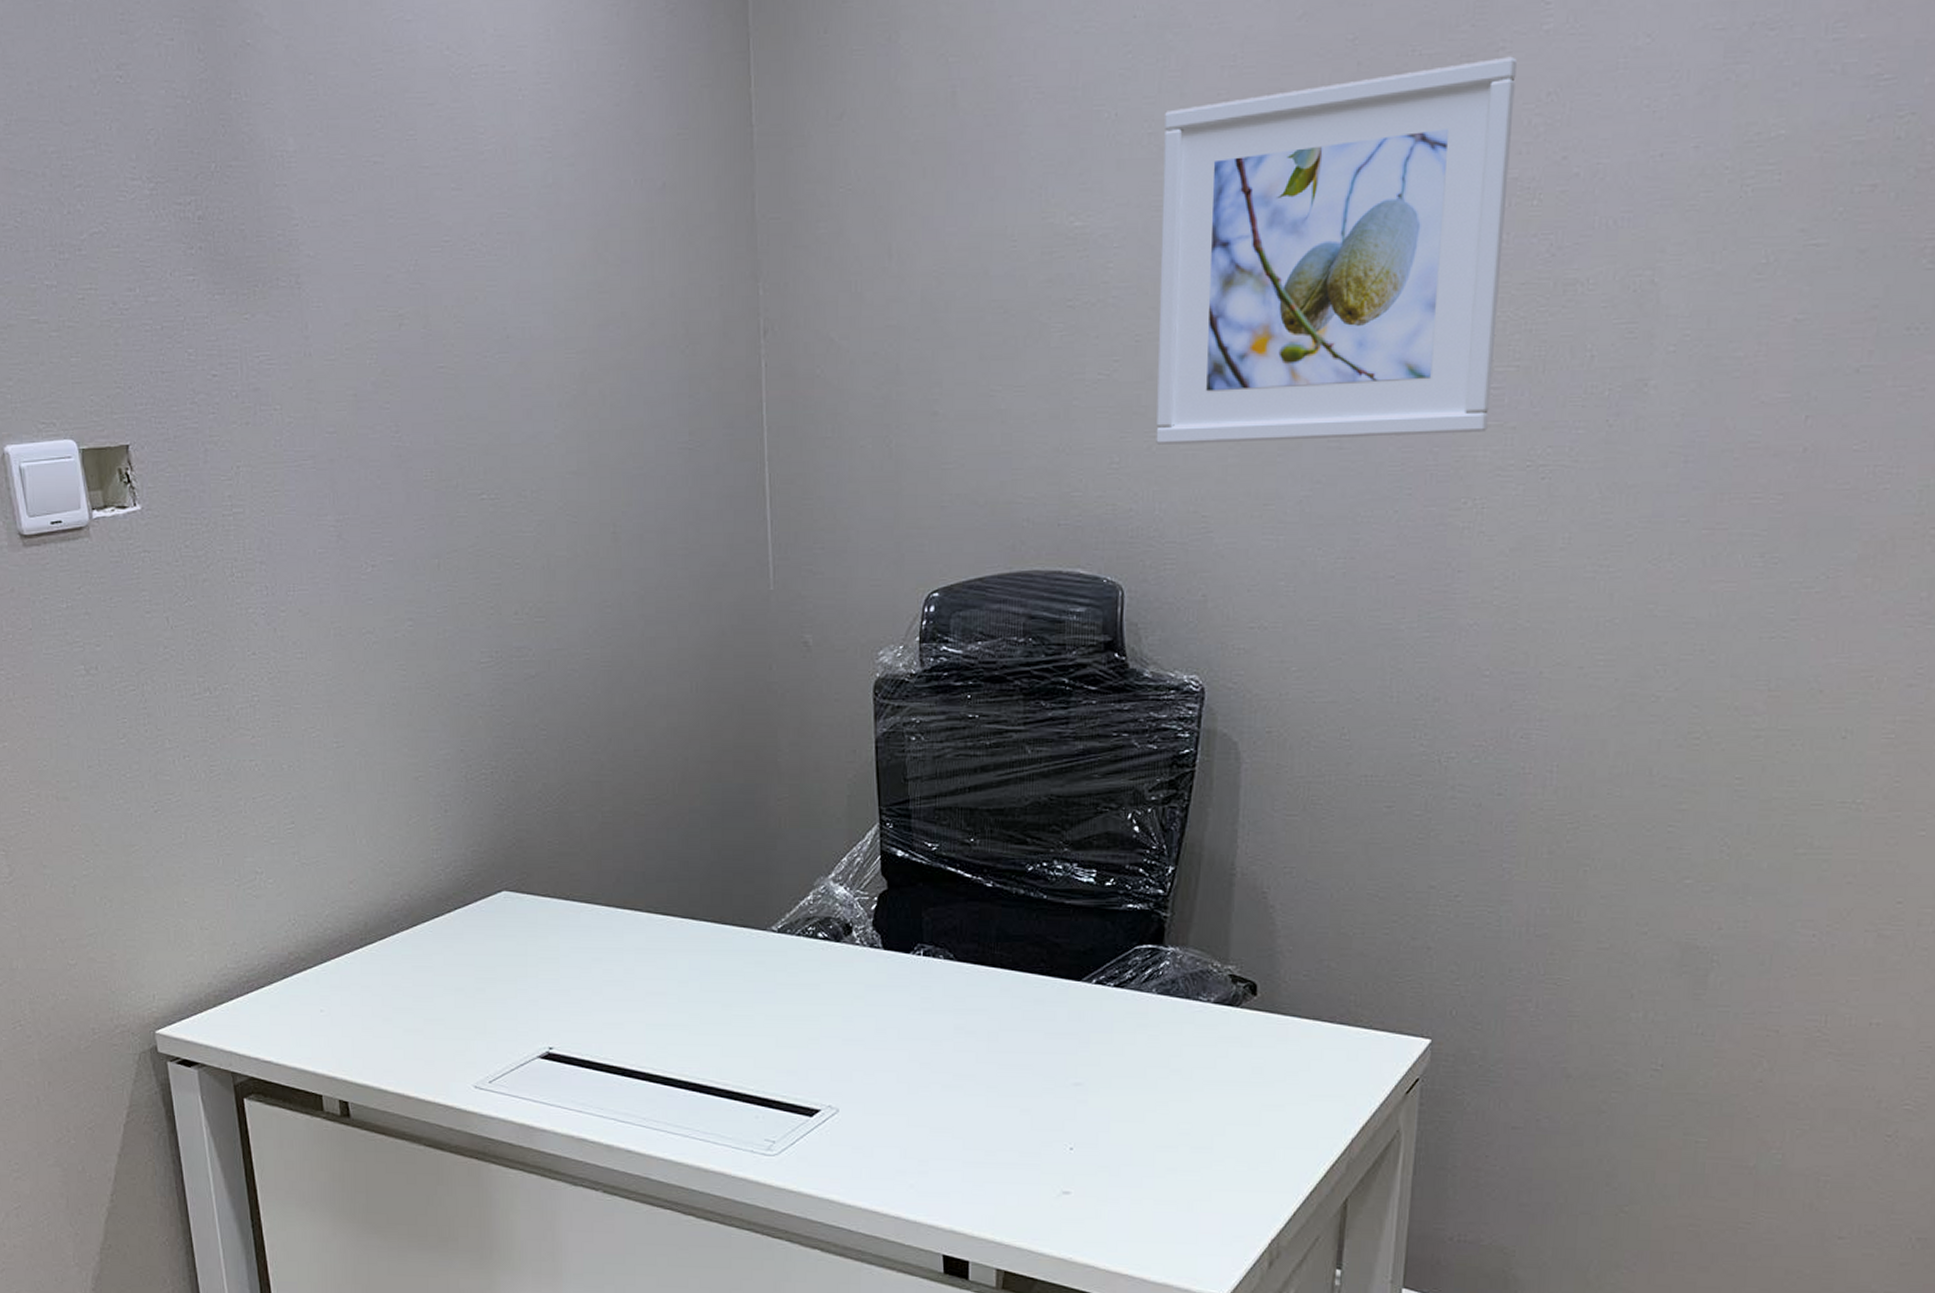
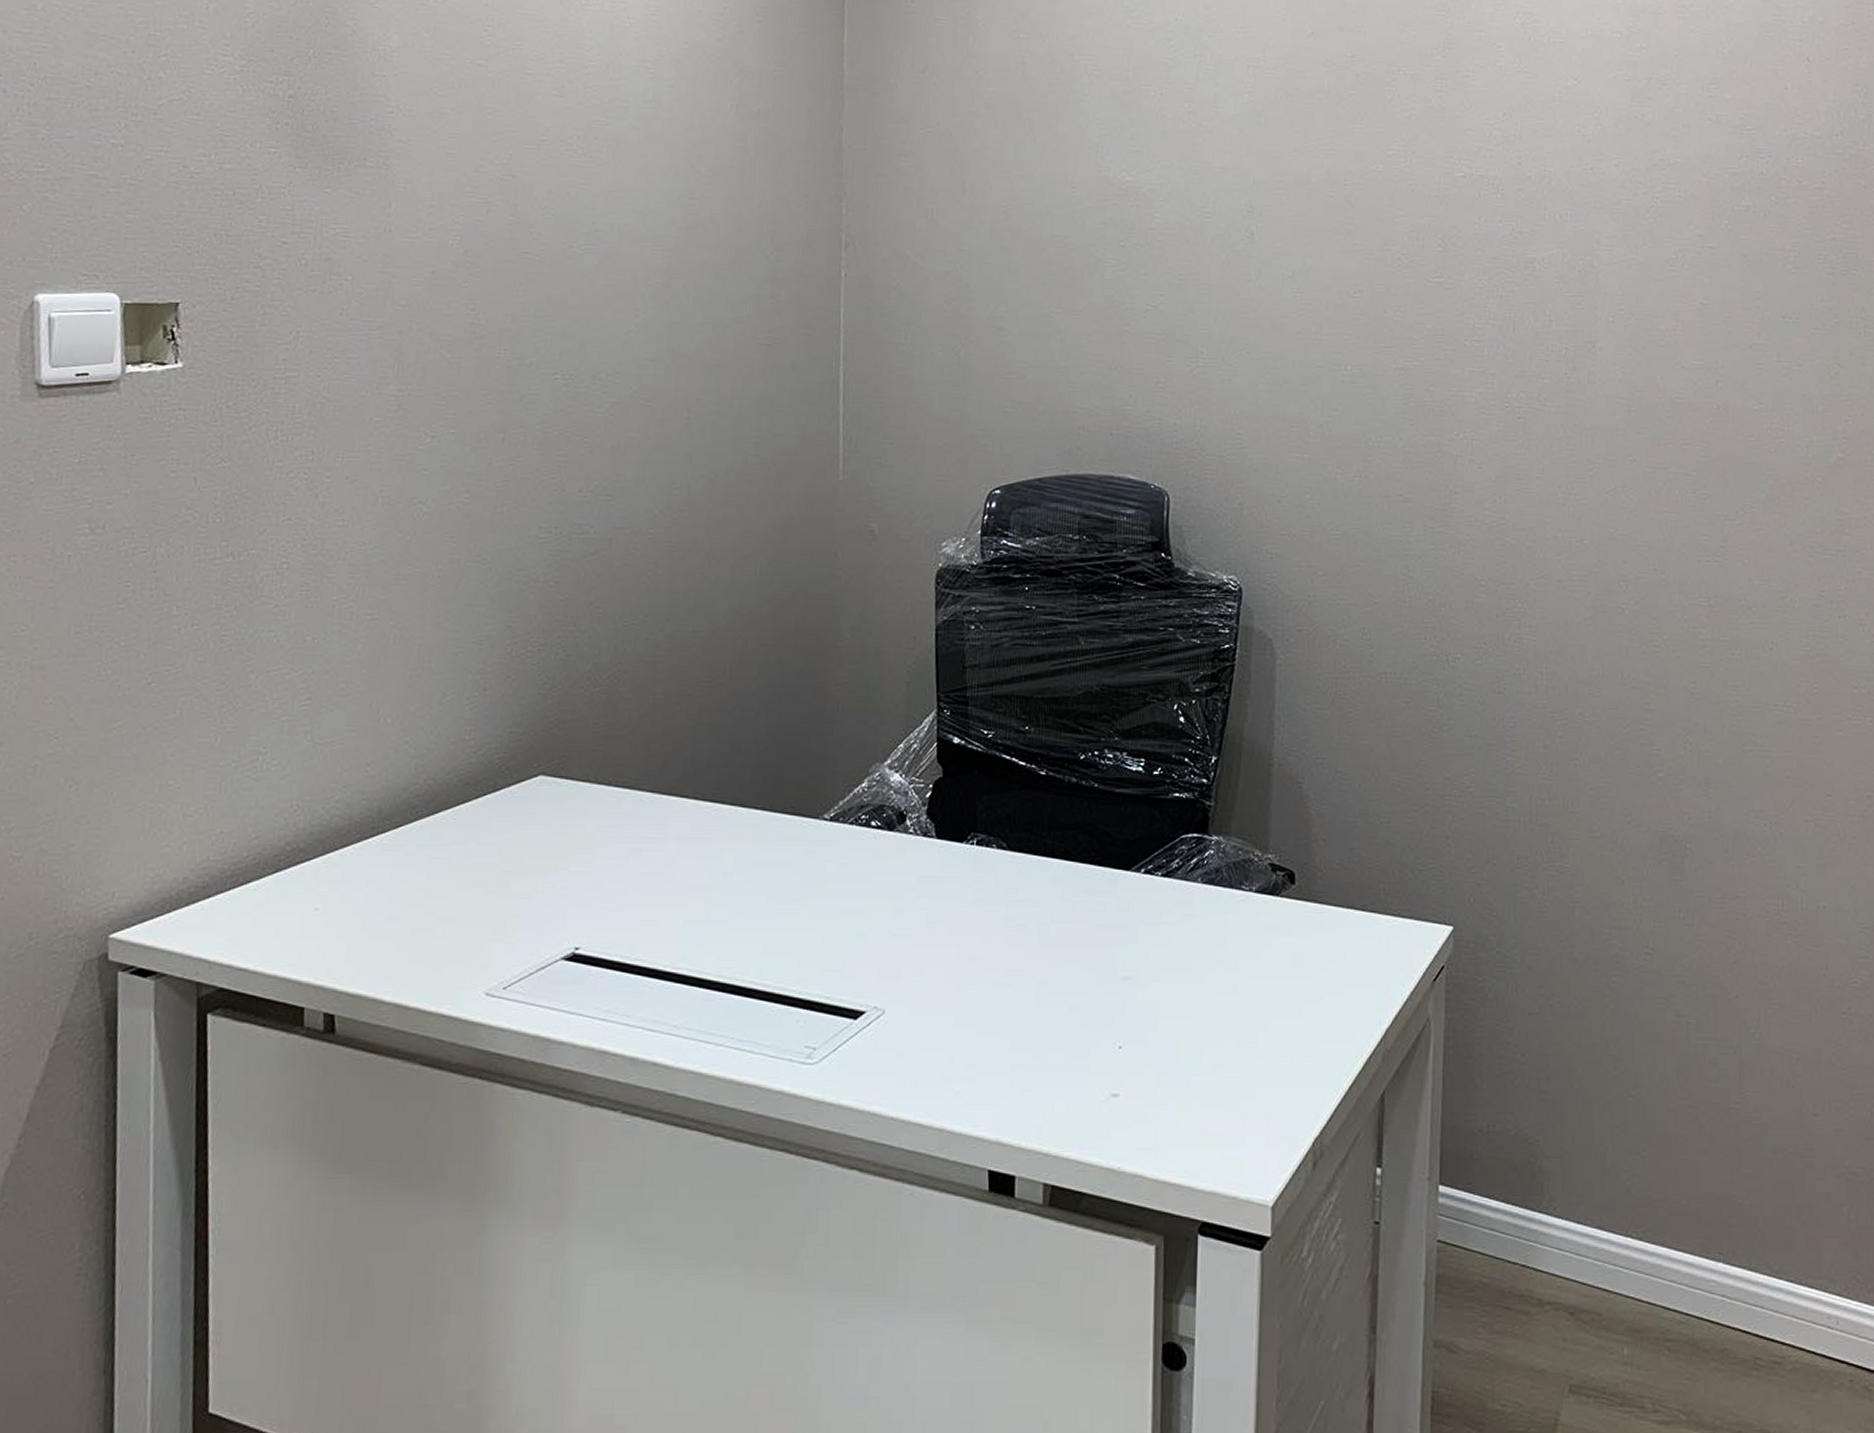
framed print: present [1156,56,1517,445] -> none [1197,83,1478,377]

